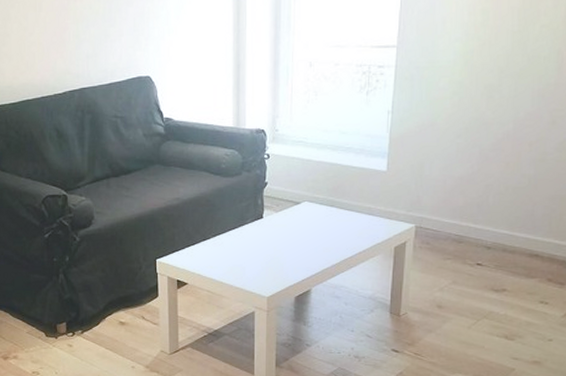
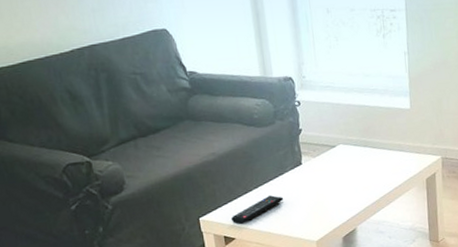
remote control: none [186,246,239,271] -> present [231,195,283,225]

